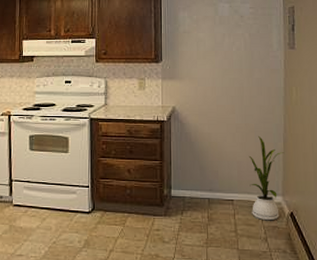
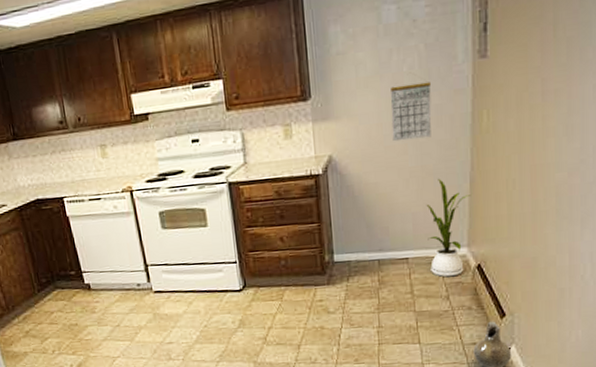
calendar: none [222,61,254,103] -> present [390,82,432,142]

